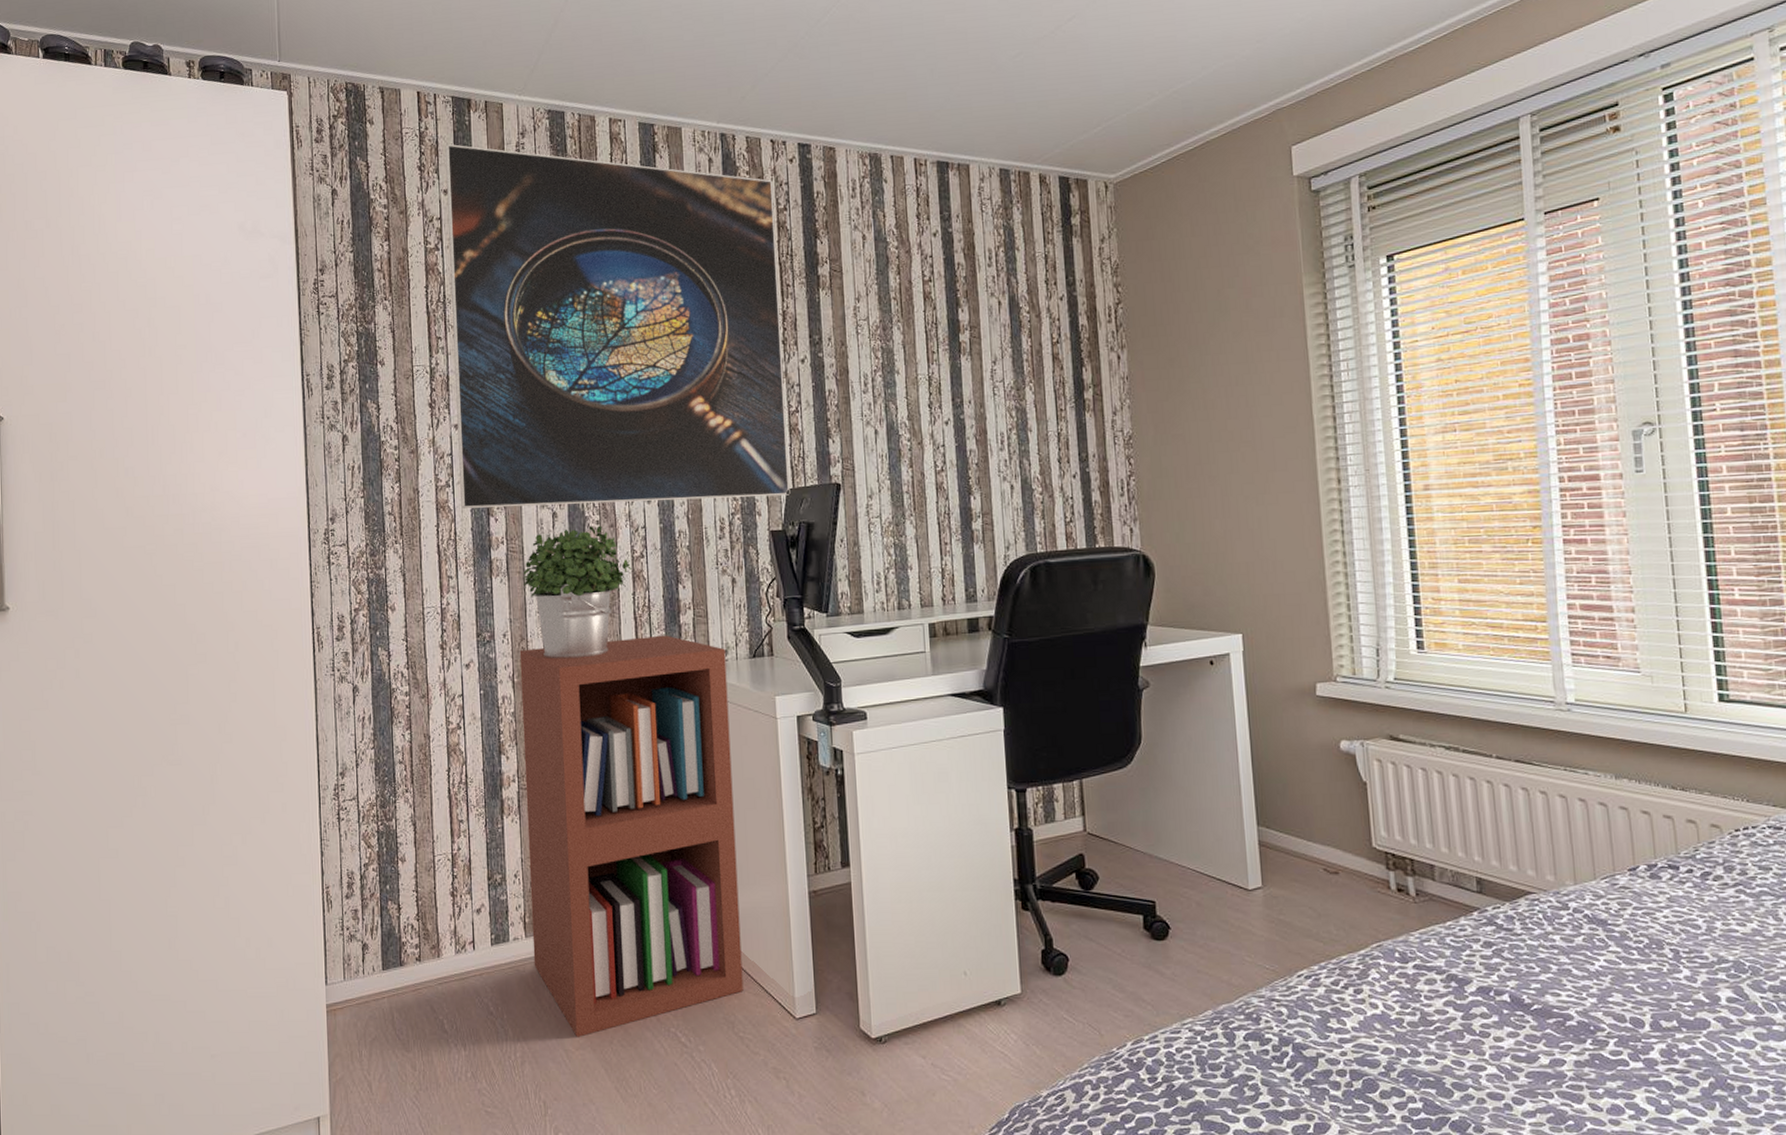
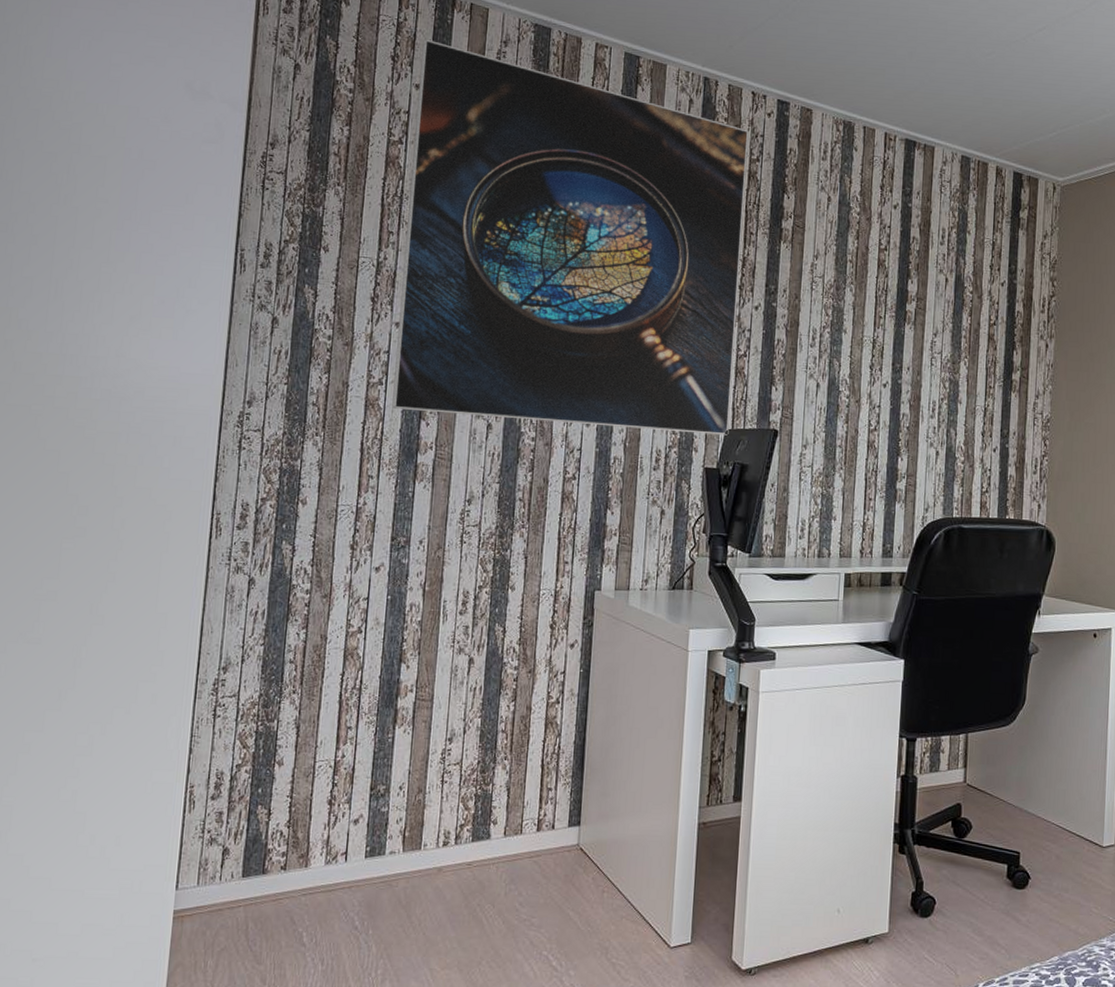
bookshelf: present [519,635,744,1037] -> none [408,558,646,956]
potted plant: present [523,525,631,659] -> none [448,442,562,573]

